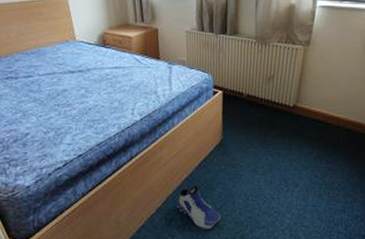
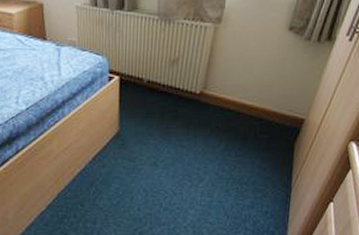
sneaker: present [176,184,221,229] -> none [68,180,117,226]

